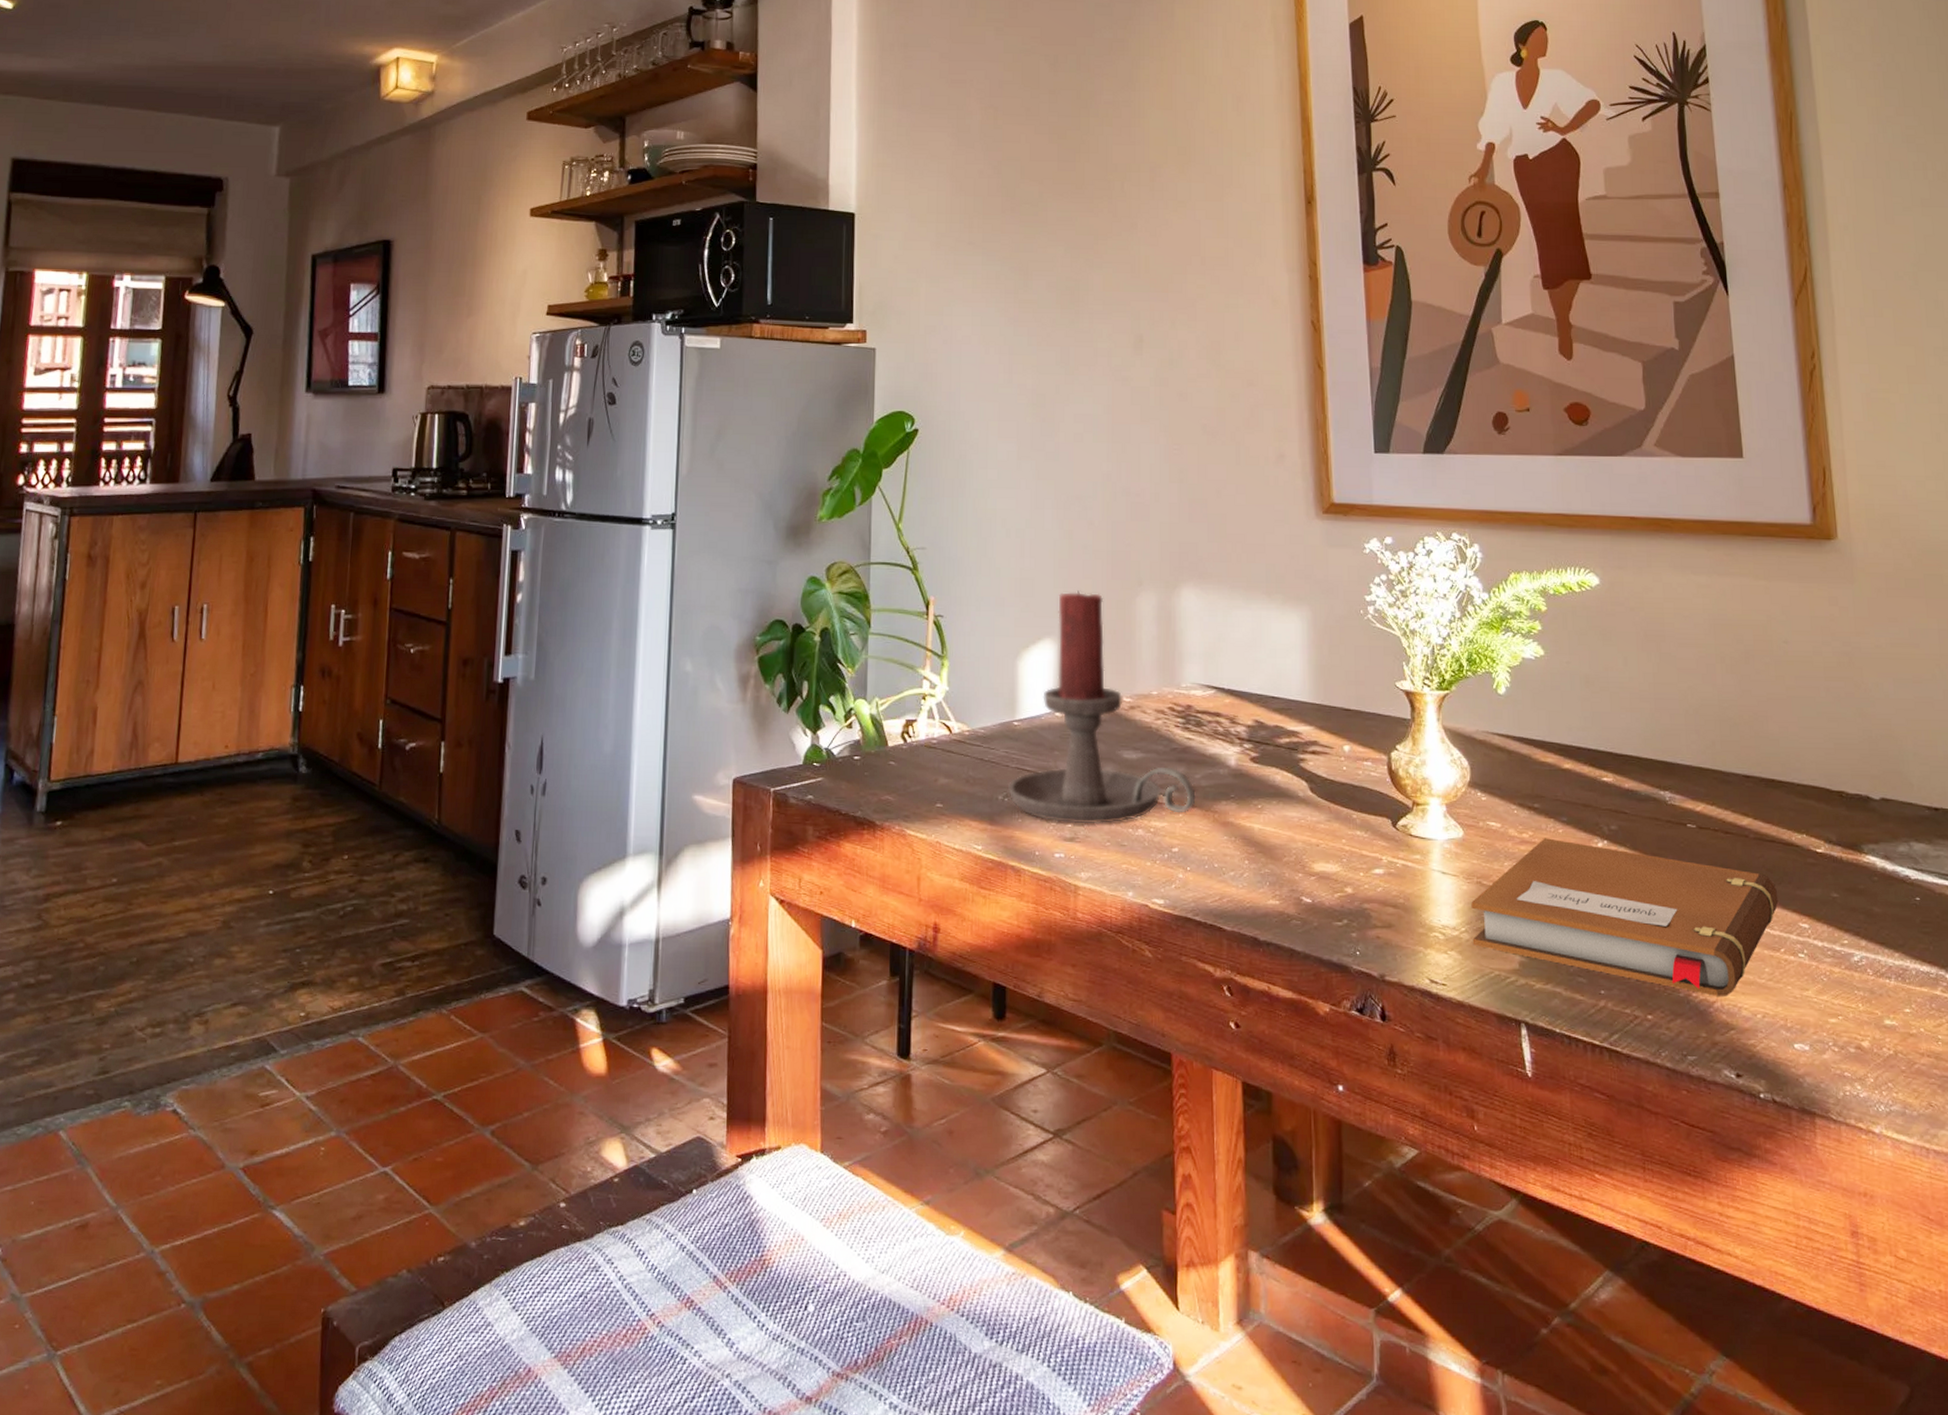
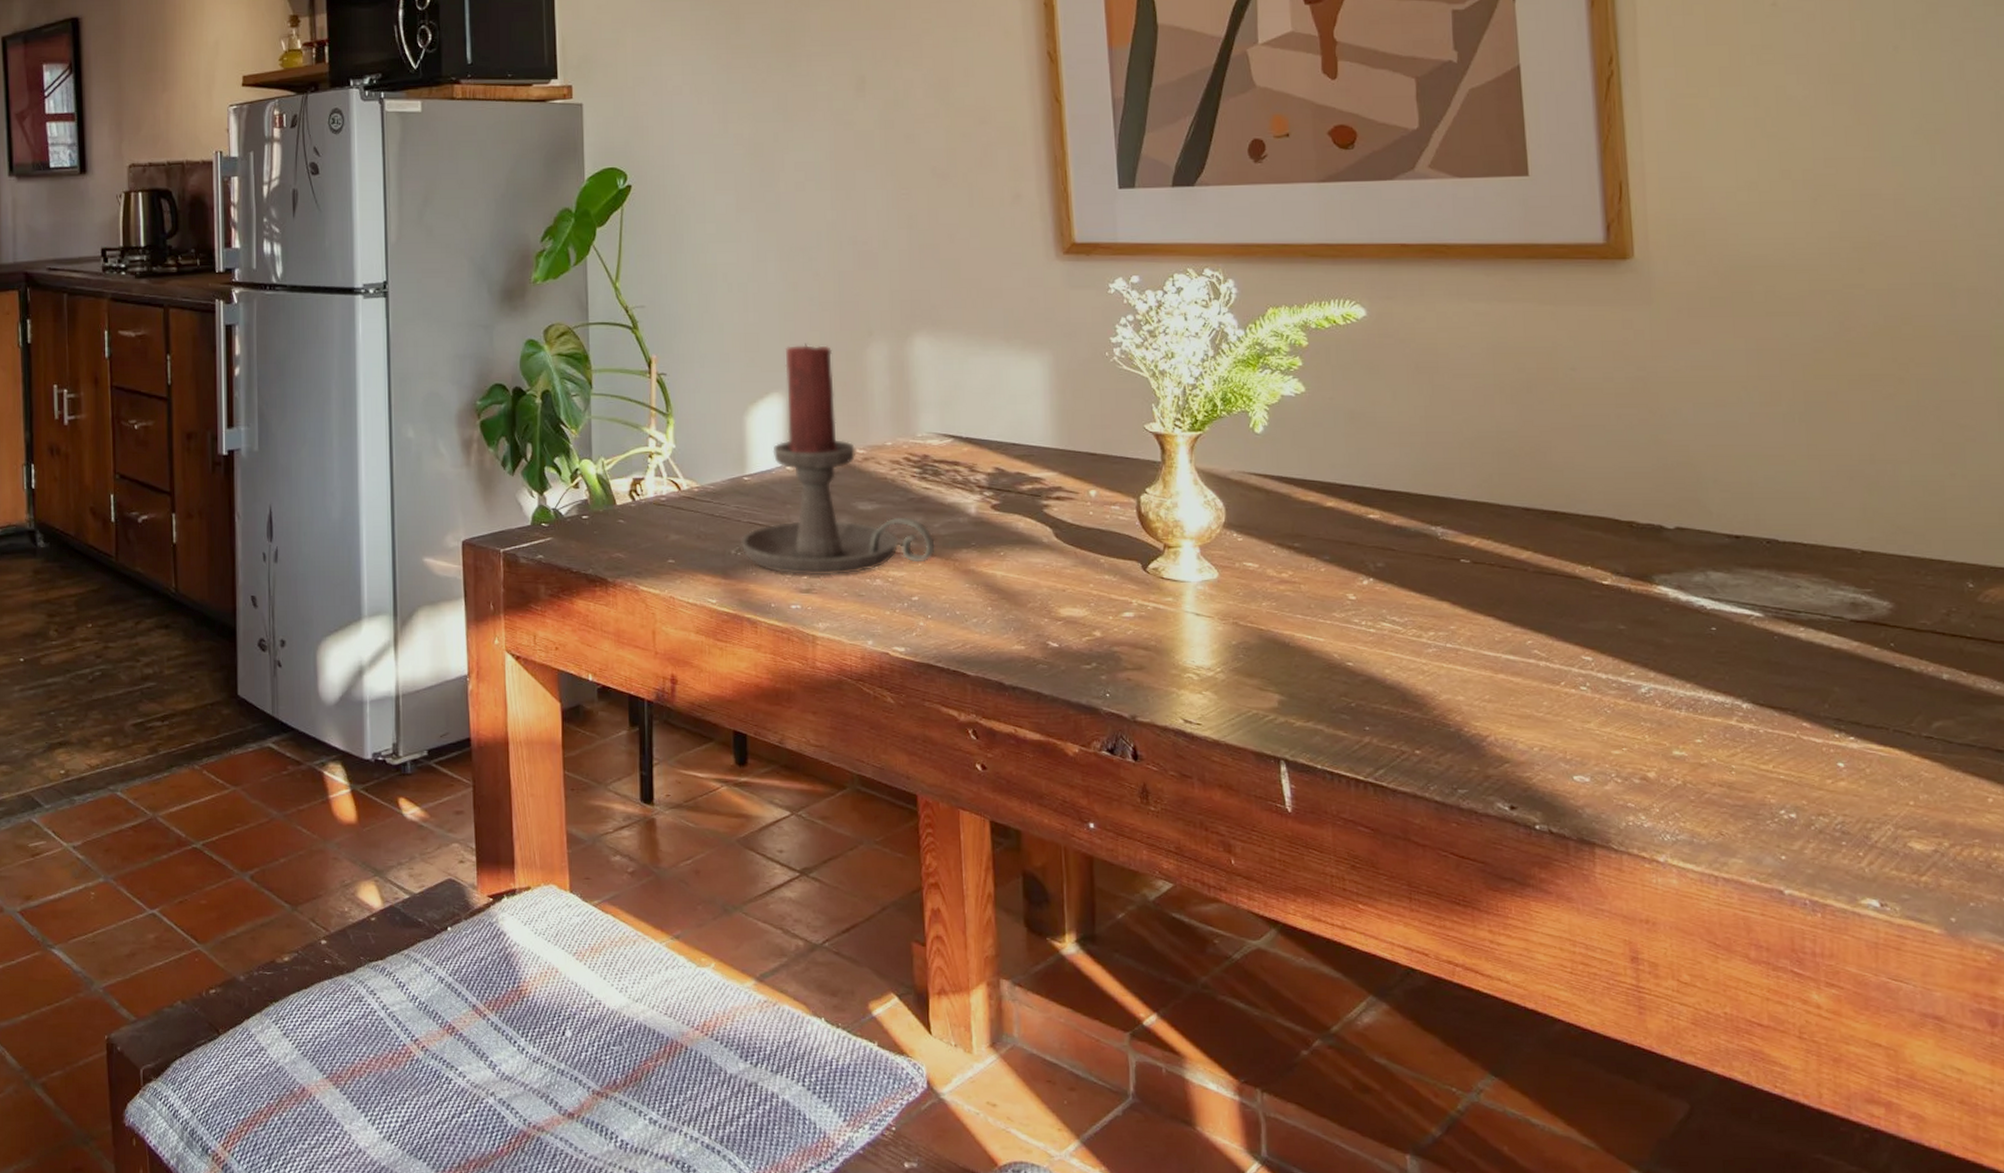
notebook: present [1471,838,1779,996] -> none [1227,577,1560,730]

